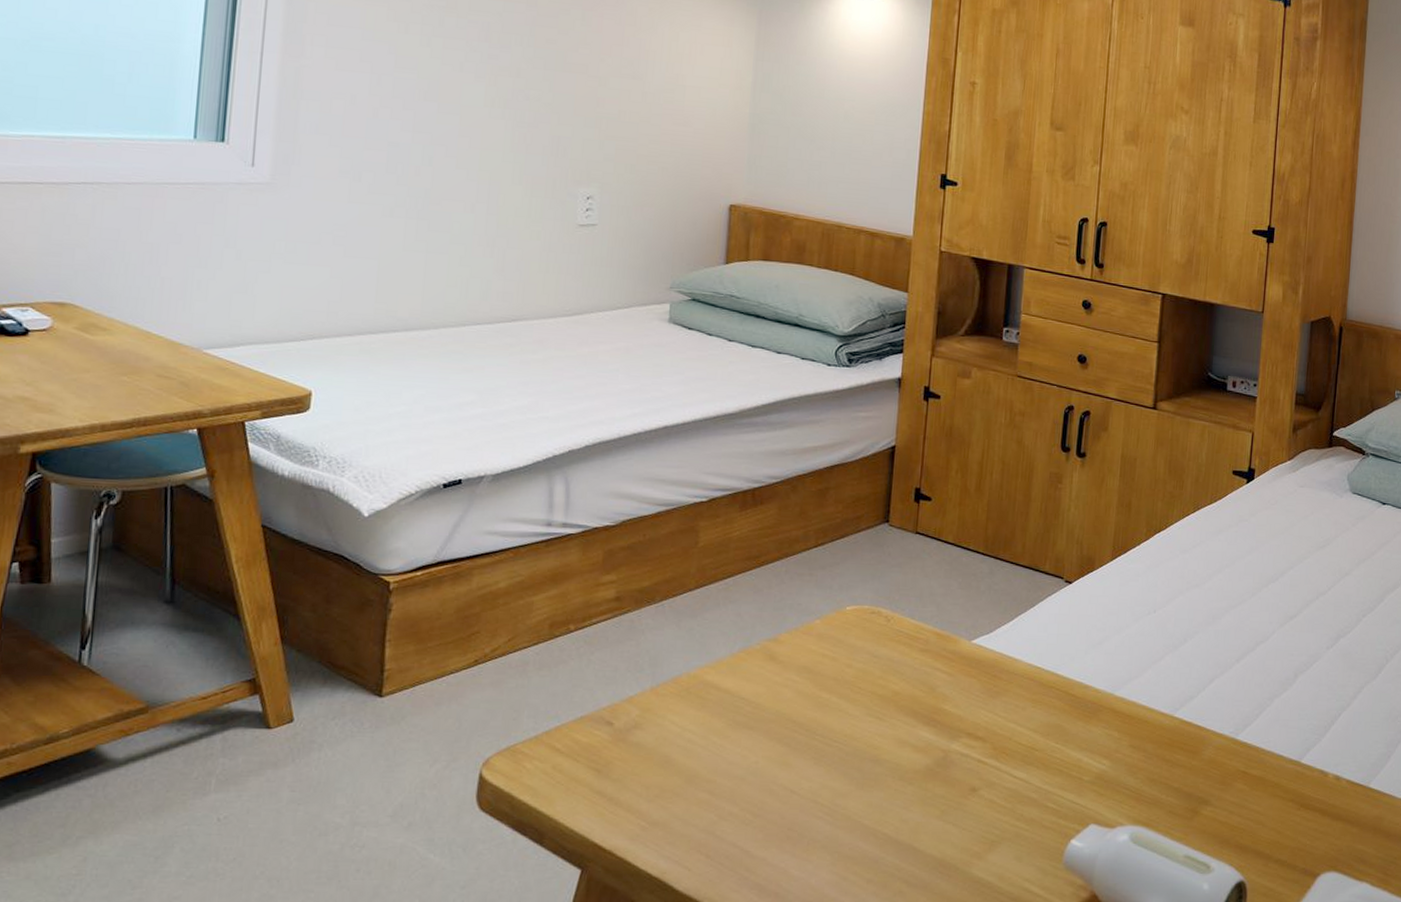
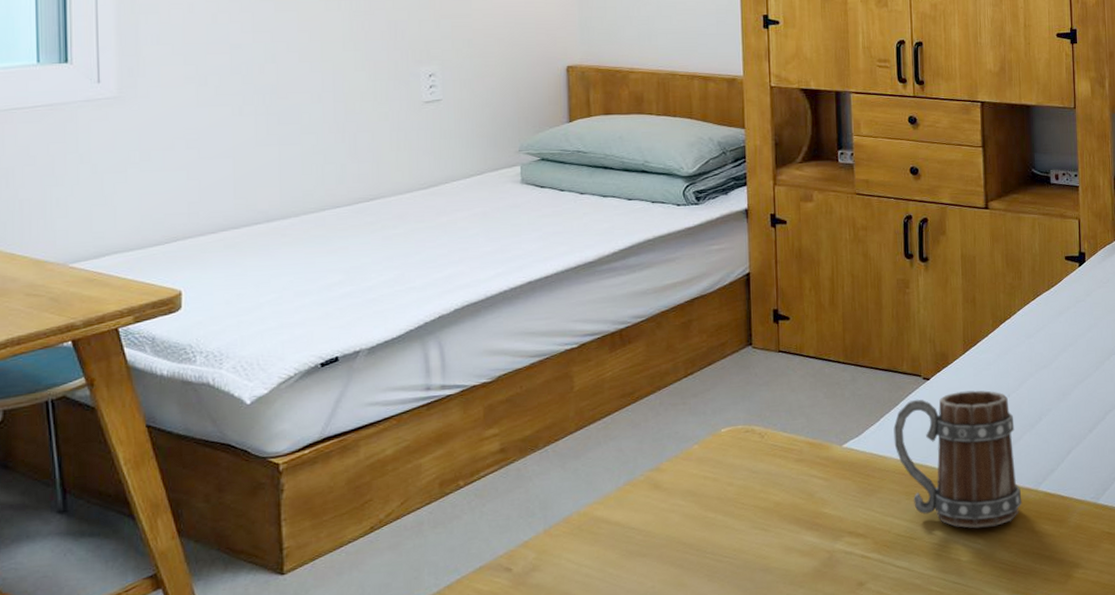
mug: none [1026,600,1157,748] -> present [893,390,1022,529]

